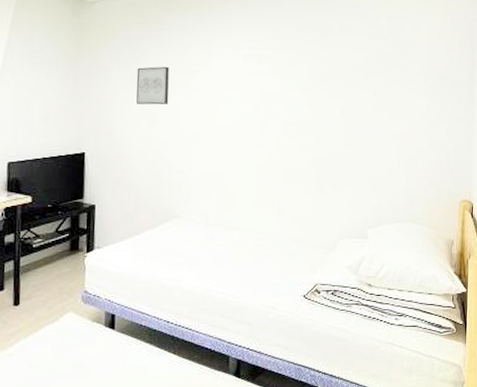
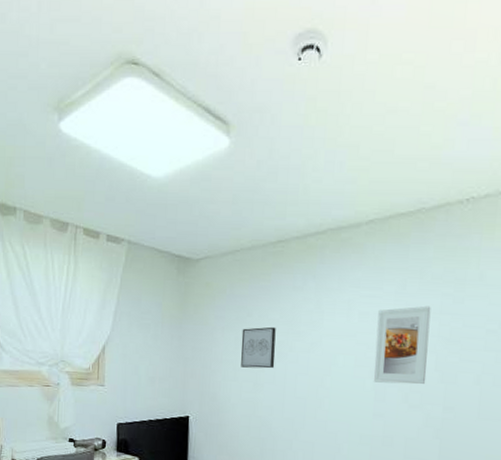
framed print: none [257,50,303,118] -> present [374,306,431,385]

